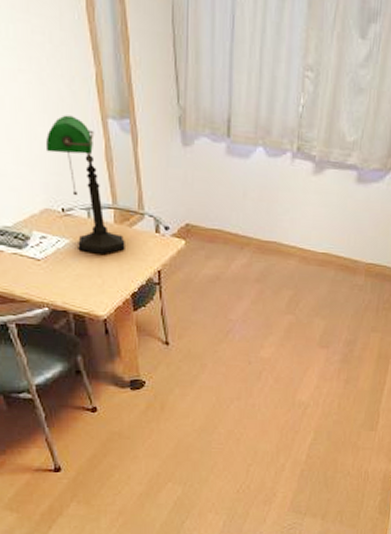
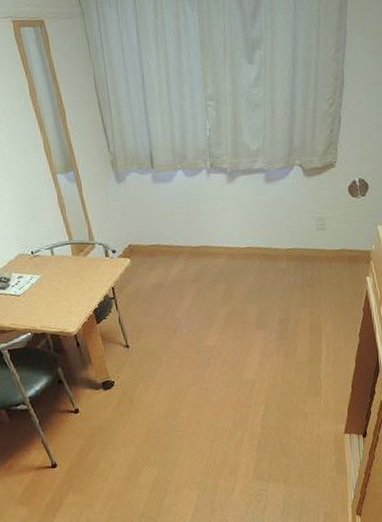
desk lamp: present [45,115,125,254] -> none [12,178,84,283]

